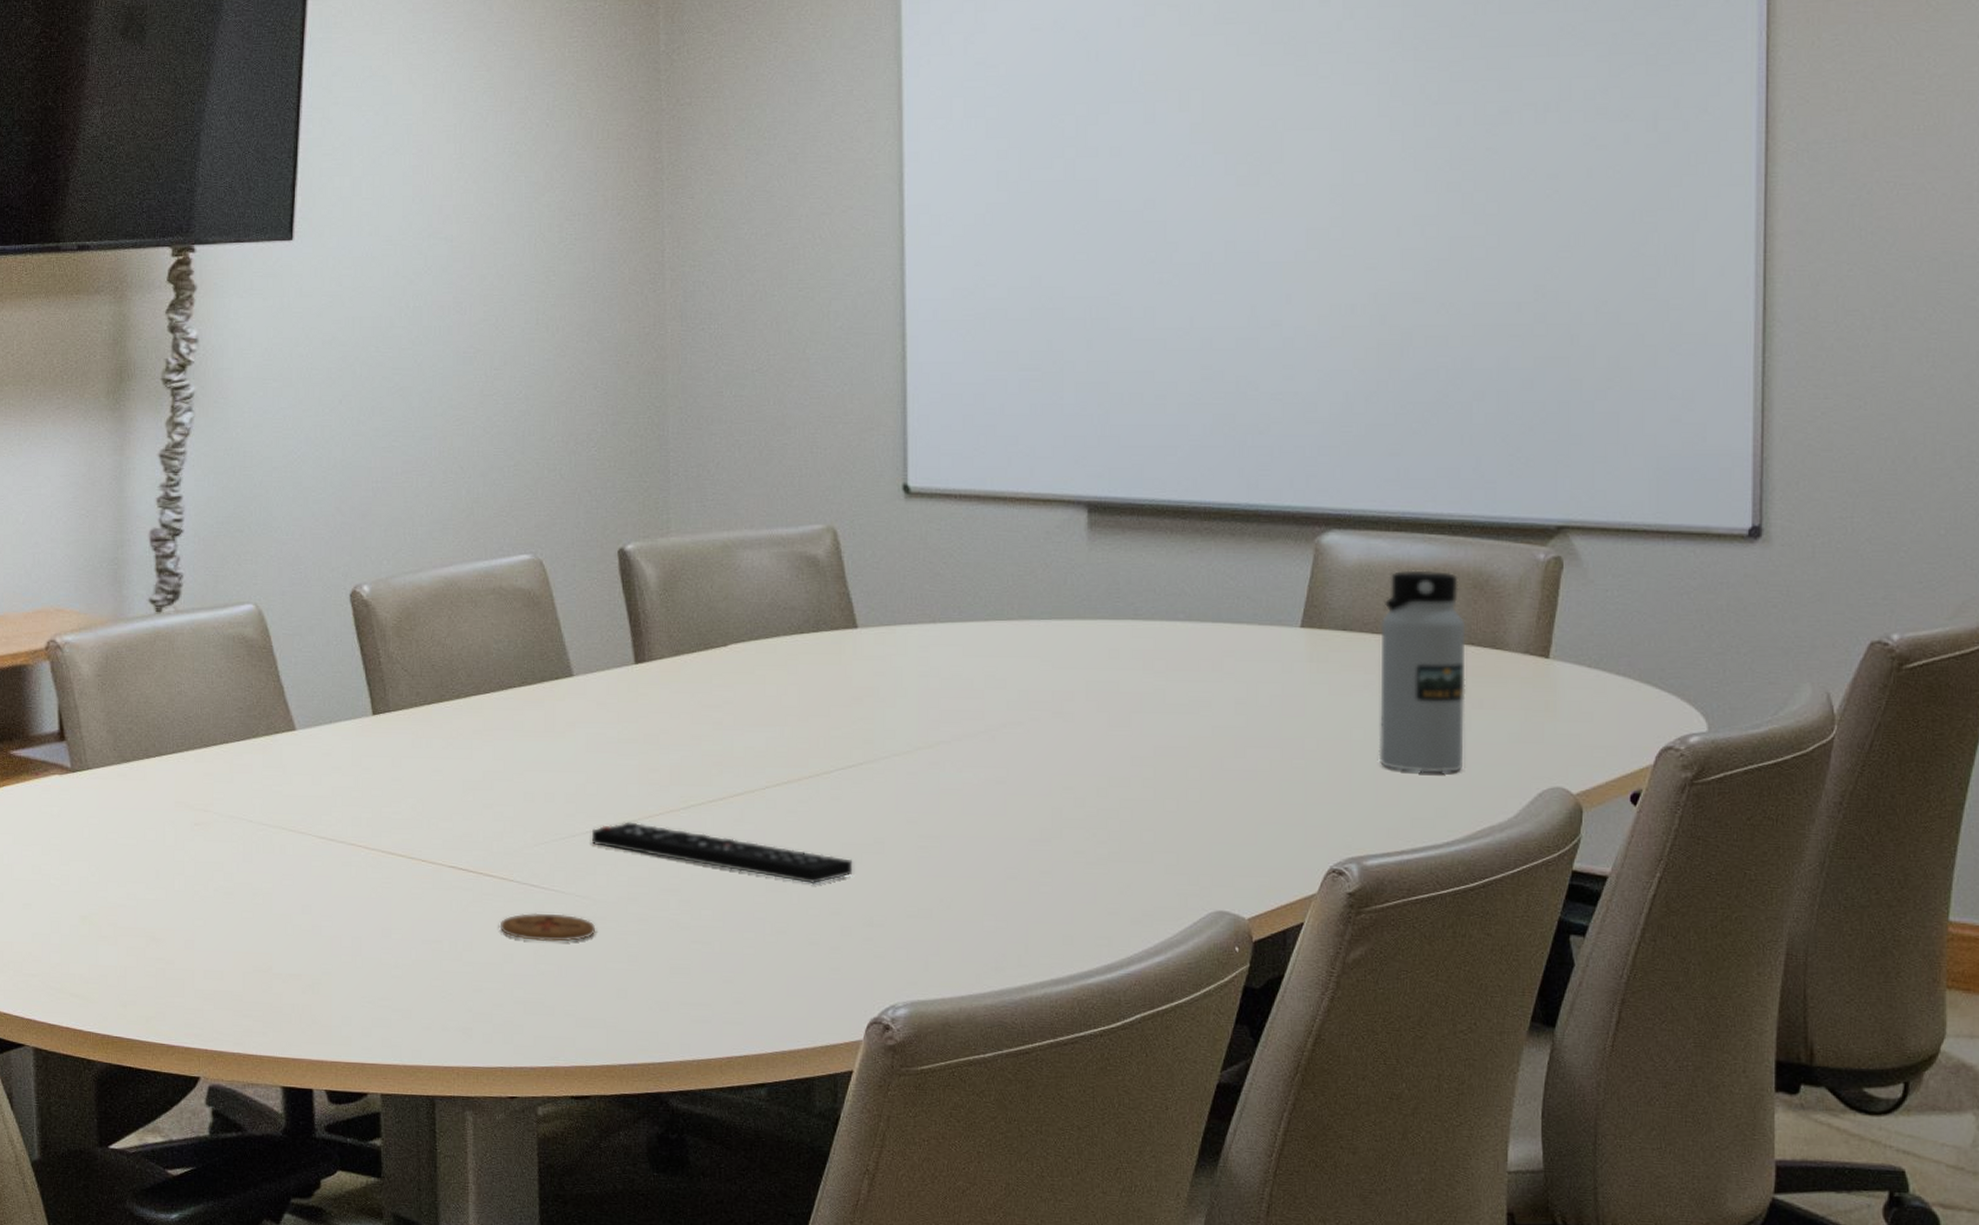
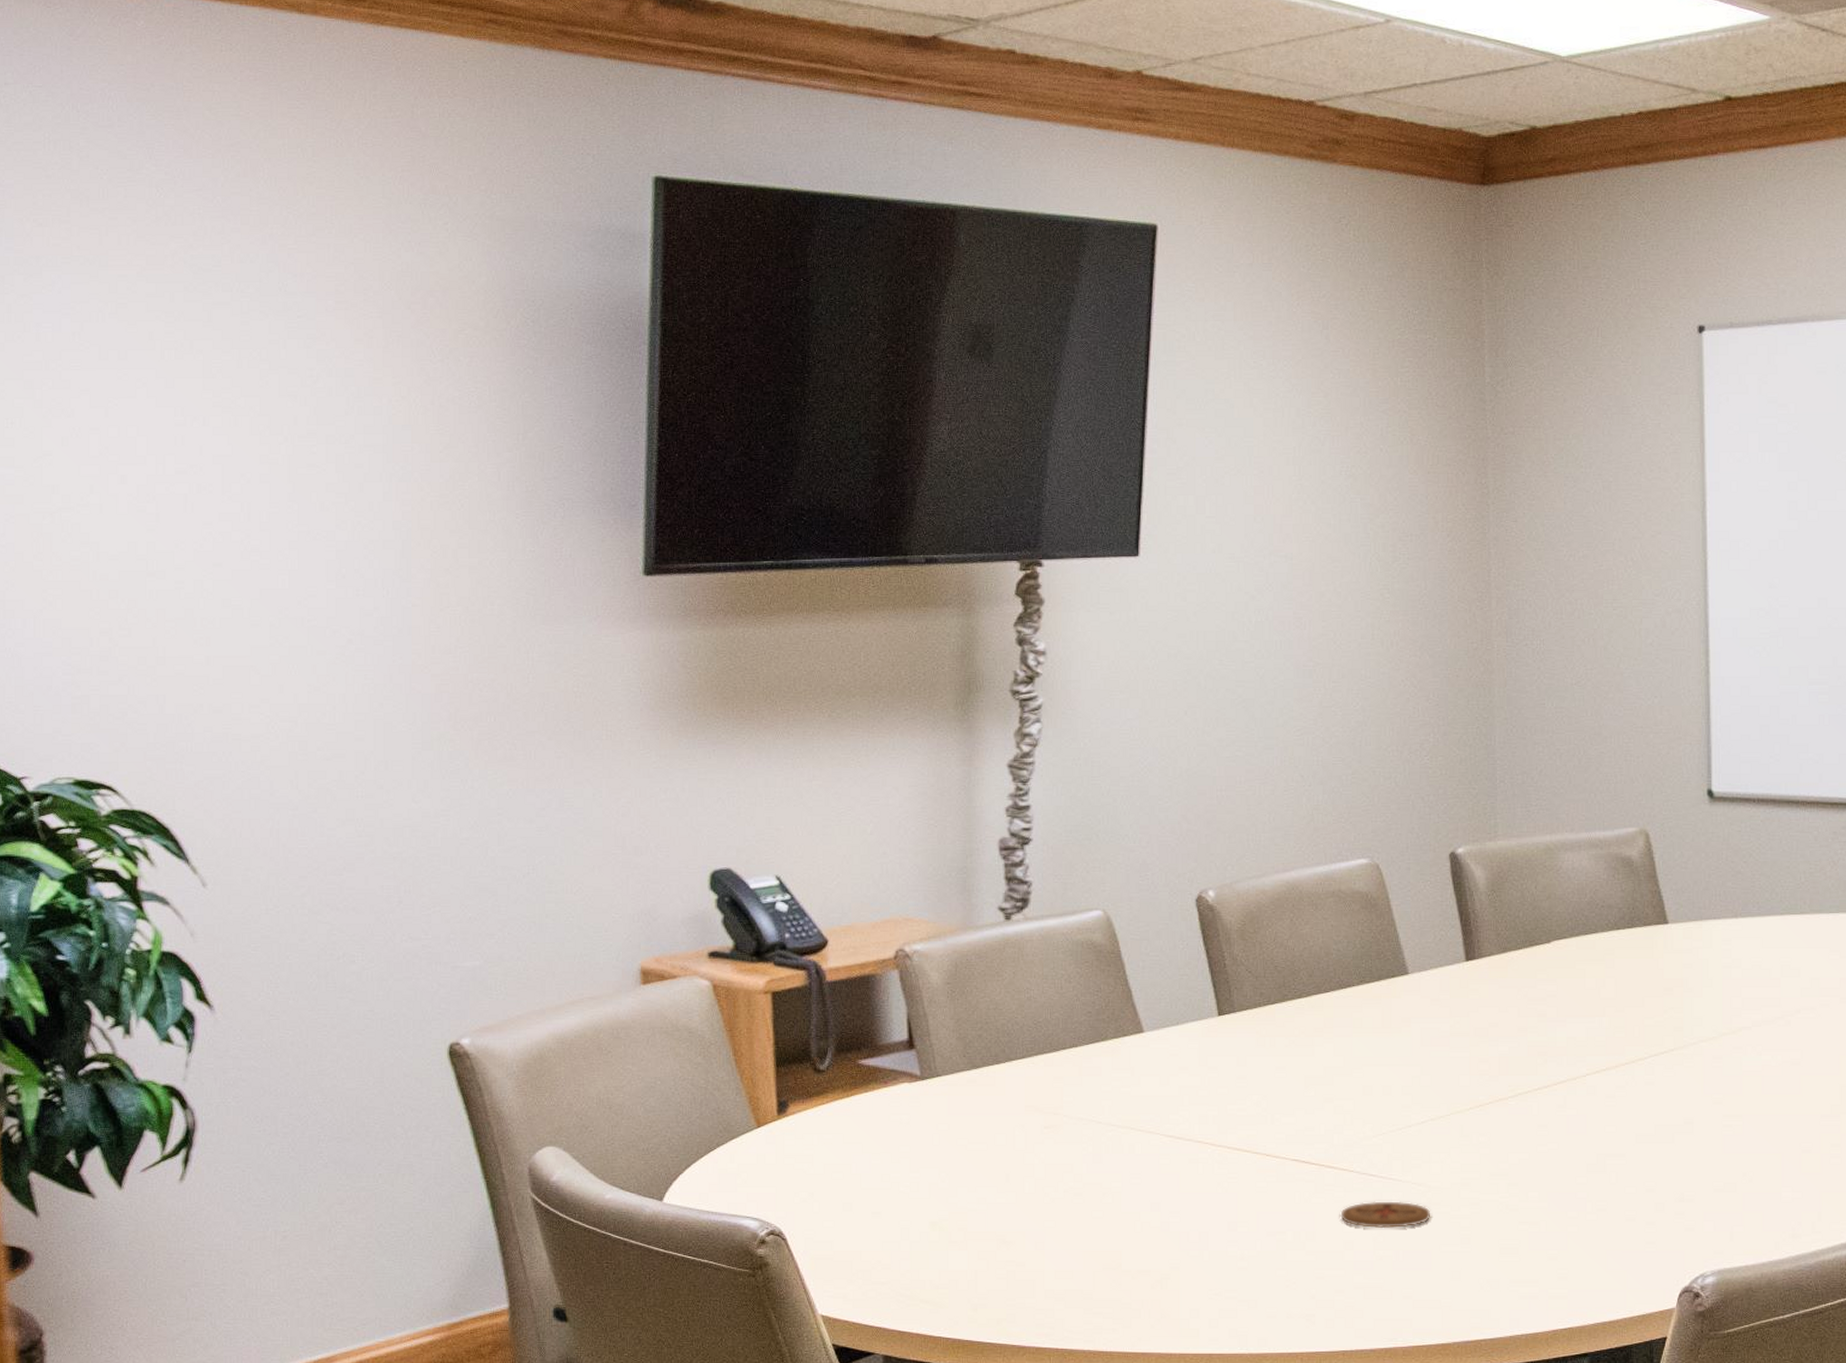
remote control: present [591,821,853,885] -> none [1426,1111,1666,1164]

